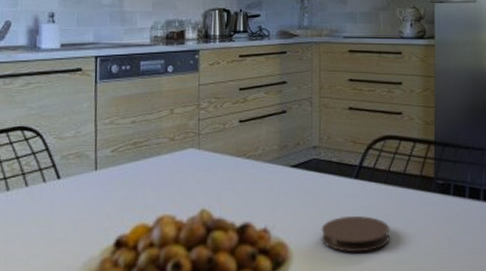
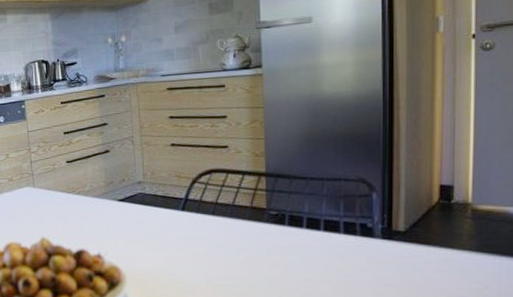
coaster: present [321,216,390,253] -> none [151,245,220,277]

